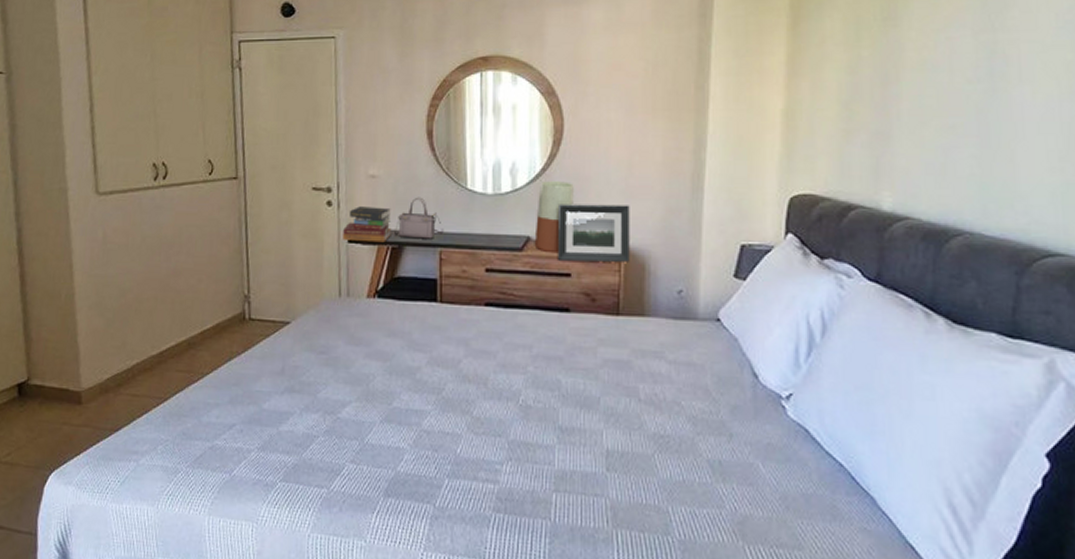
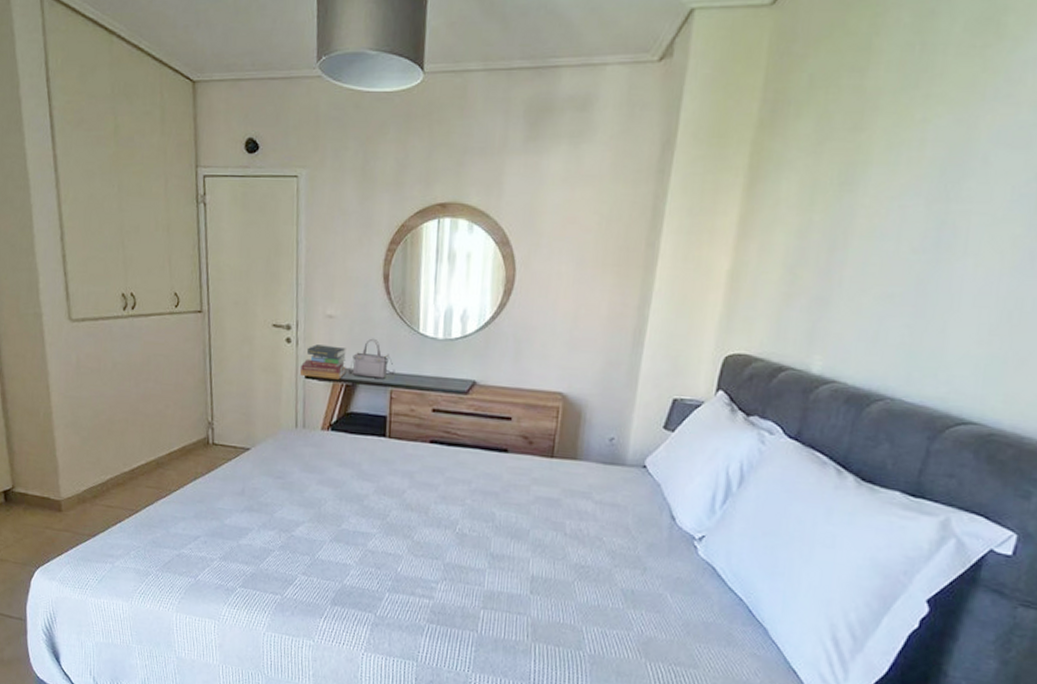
vase: present [534,181,574,254] -> none [479,329,521,398]
picture frame: present [558,204,630,262] -> none [501,351,572,410]

